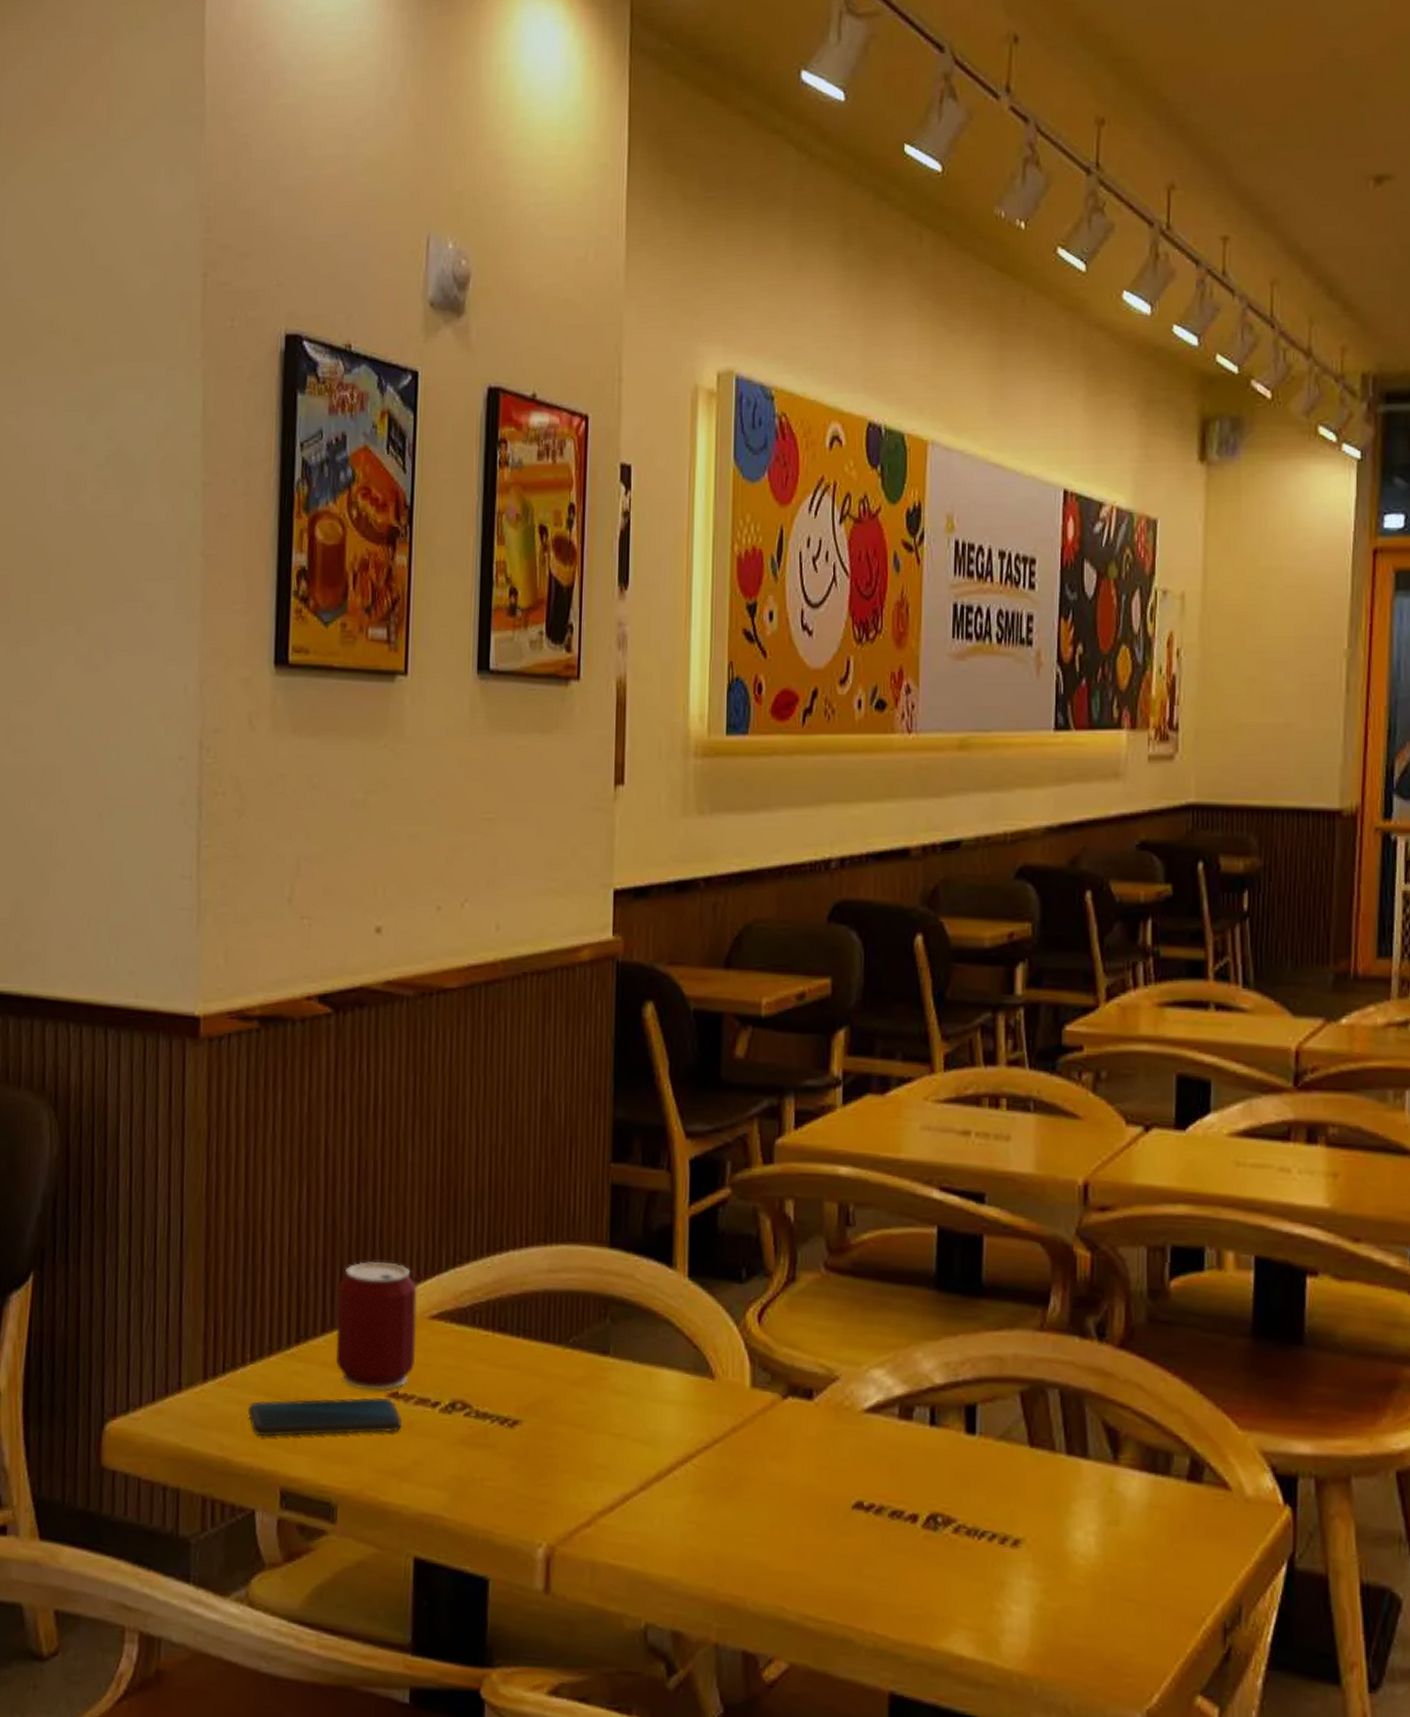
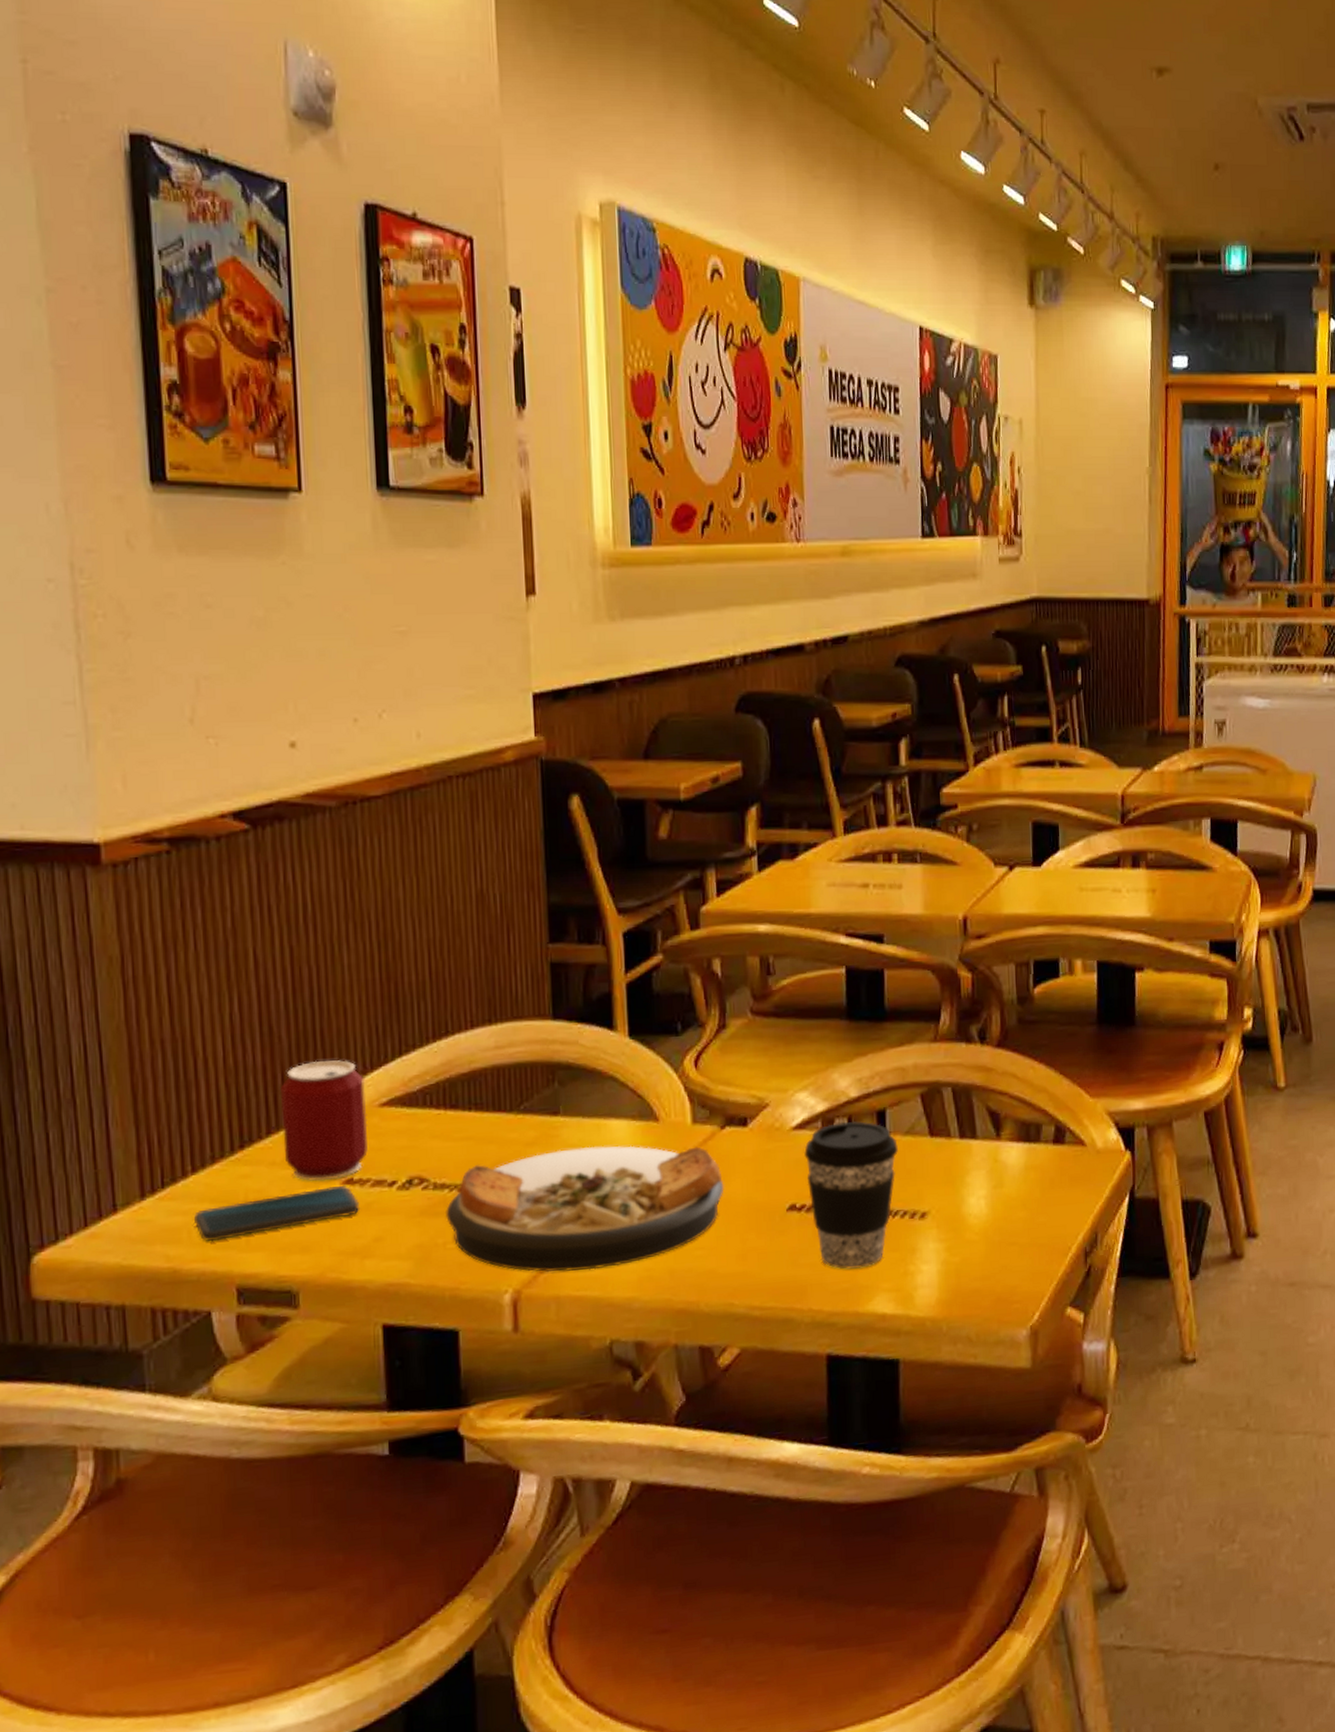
plate: none [485,1394,782,1538] -> present [446,1145,724,1272]
coffee cup: none [876,1411,989,1595] -> present [804,1121,898,1270]

